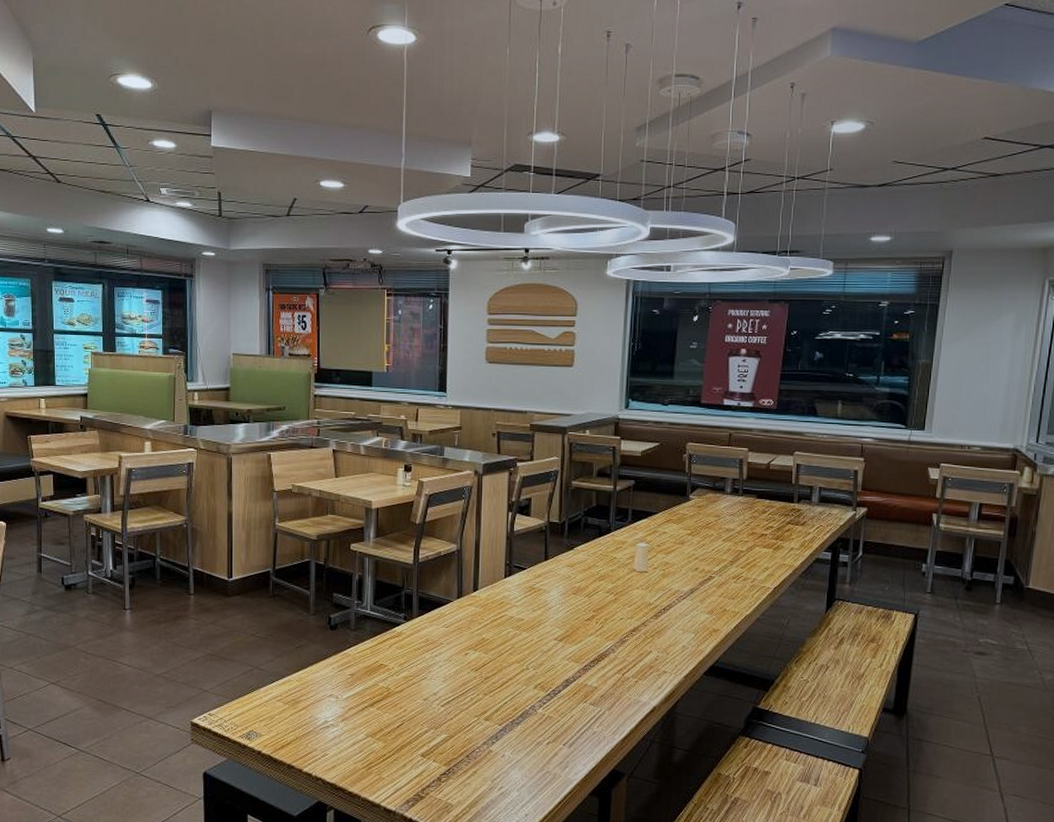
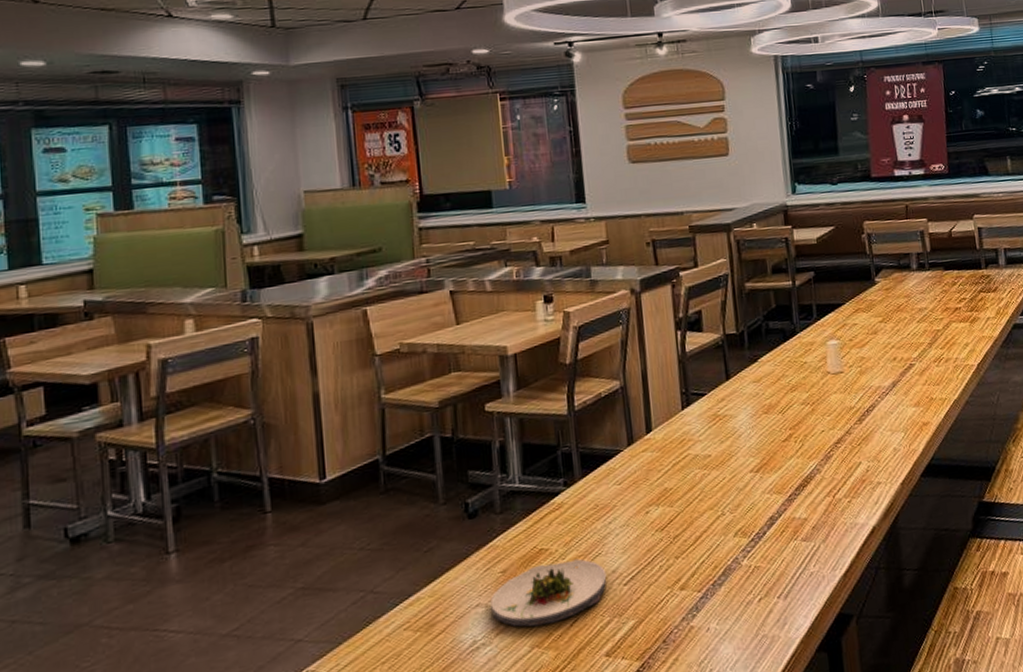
salad plate: none [340,675,429,722] -> present [490,558,607,627]

